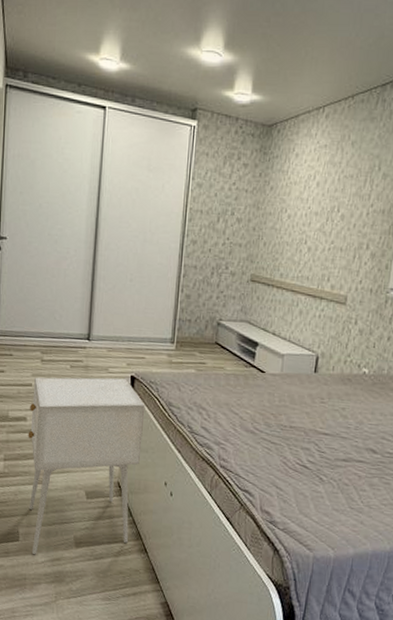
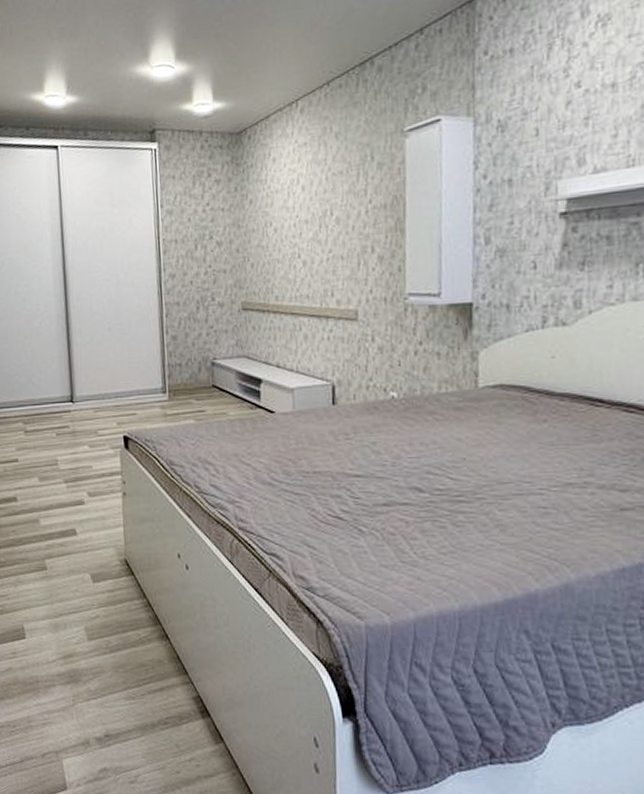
nightstand: present [28,377,145,555] -> none [19,440,146,653]

